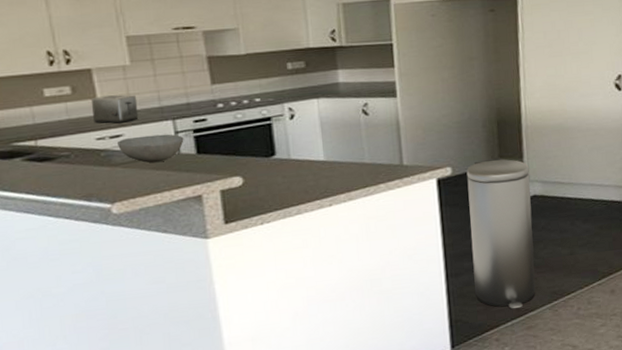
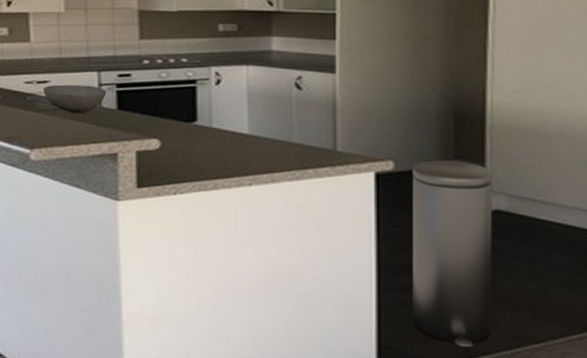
toaster: present [90,94,139,124] -> none [24,39,67,69]

